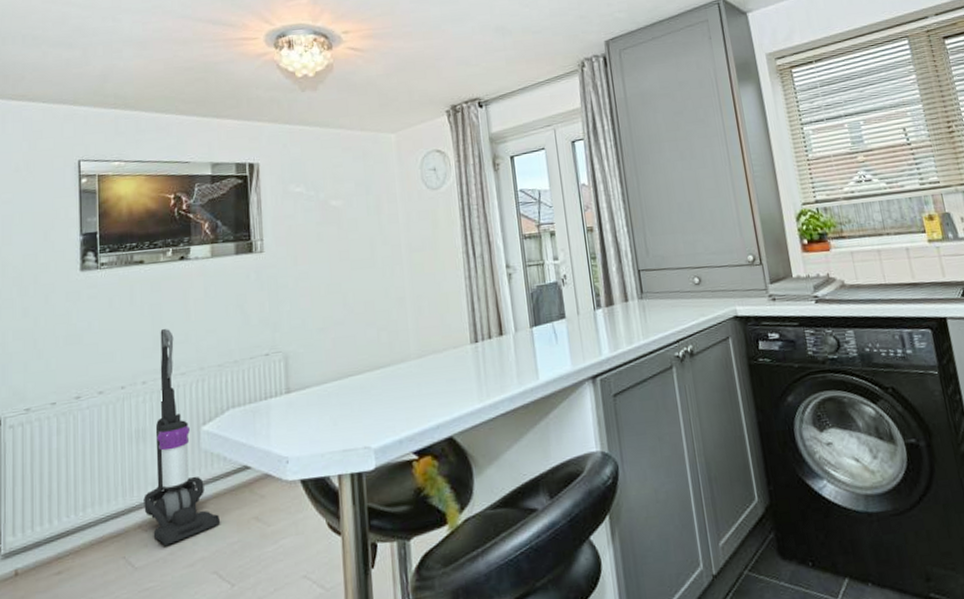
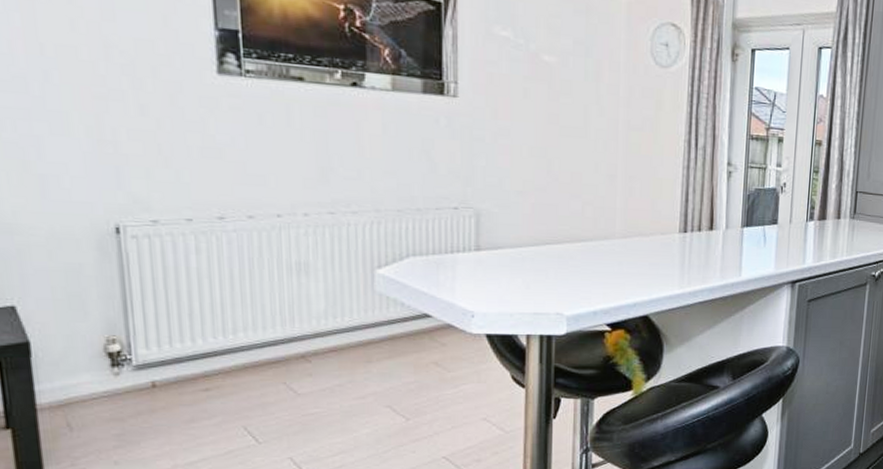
vacuum cleaner: present [143,329,220,546] -> none [307,161,395,377]

